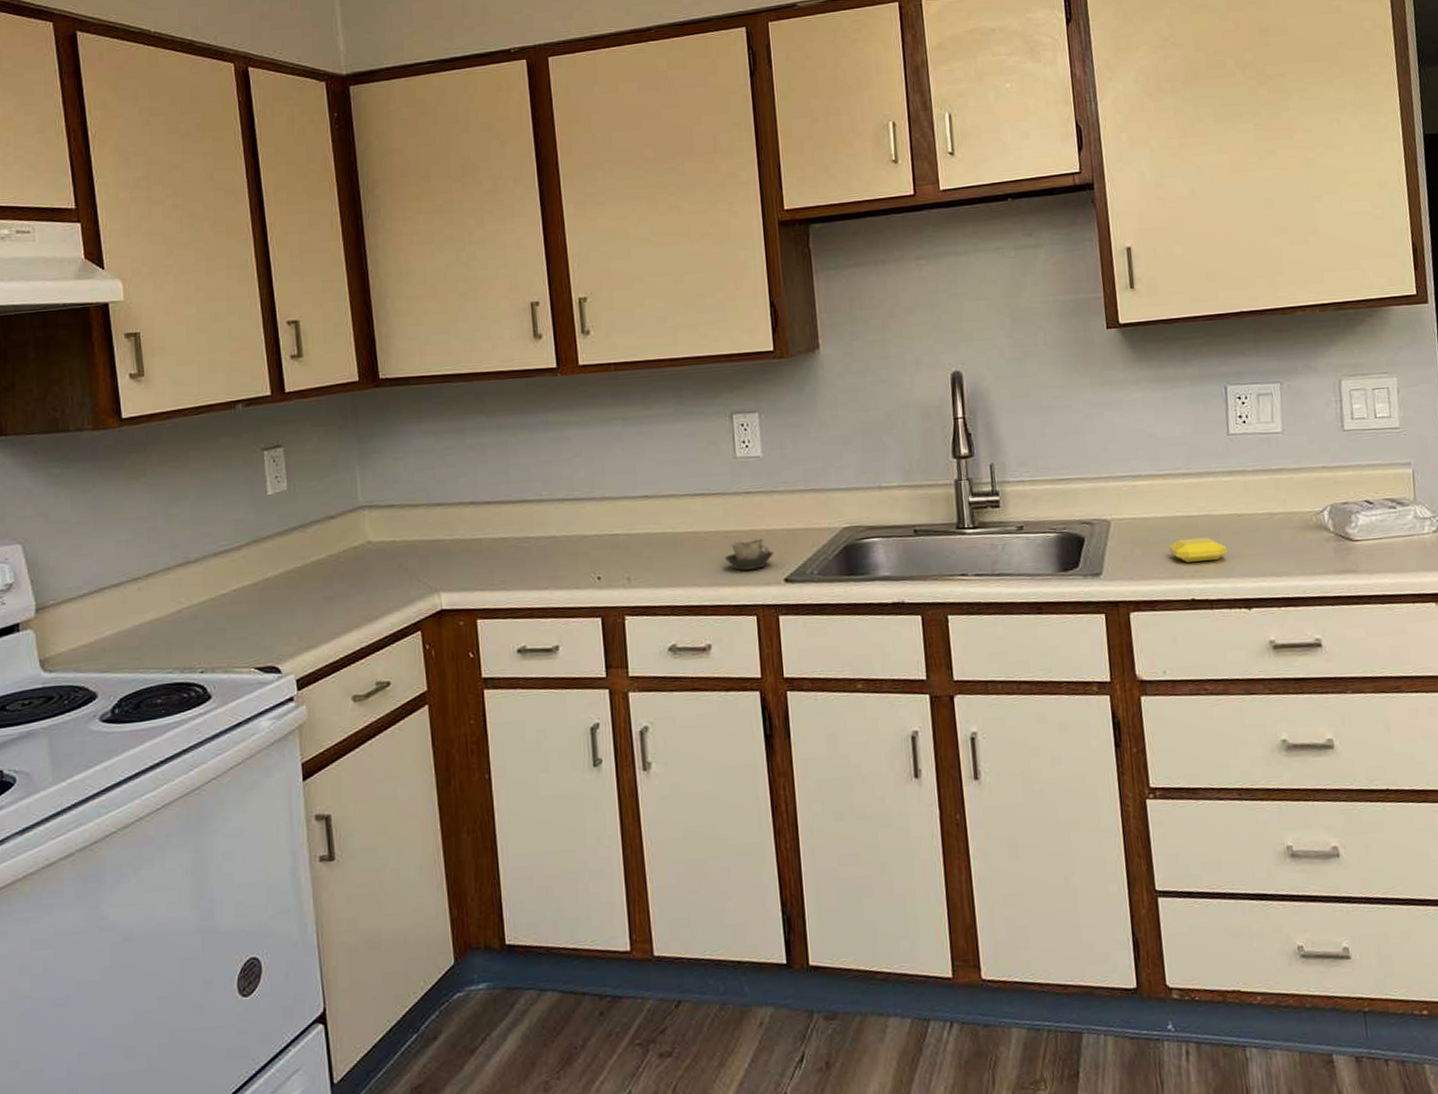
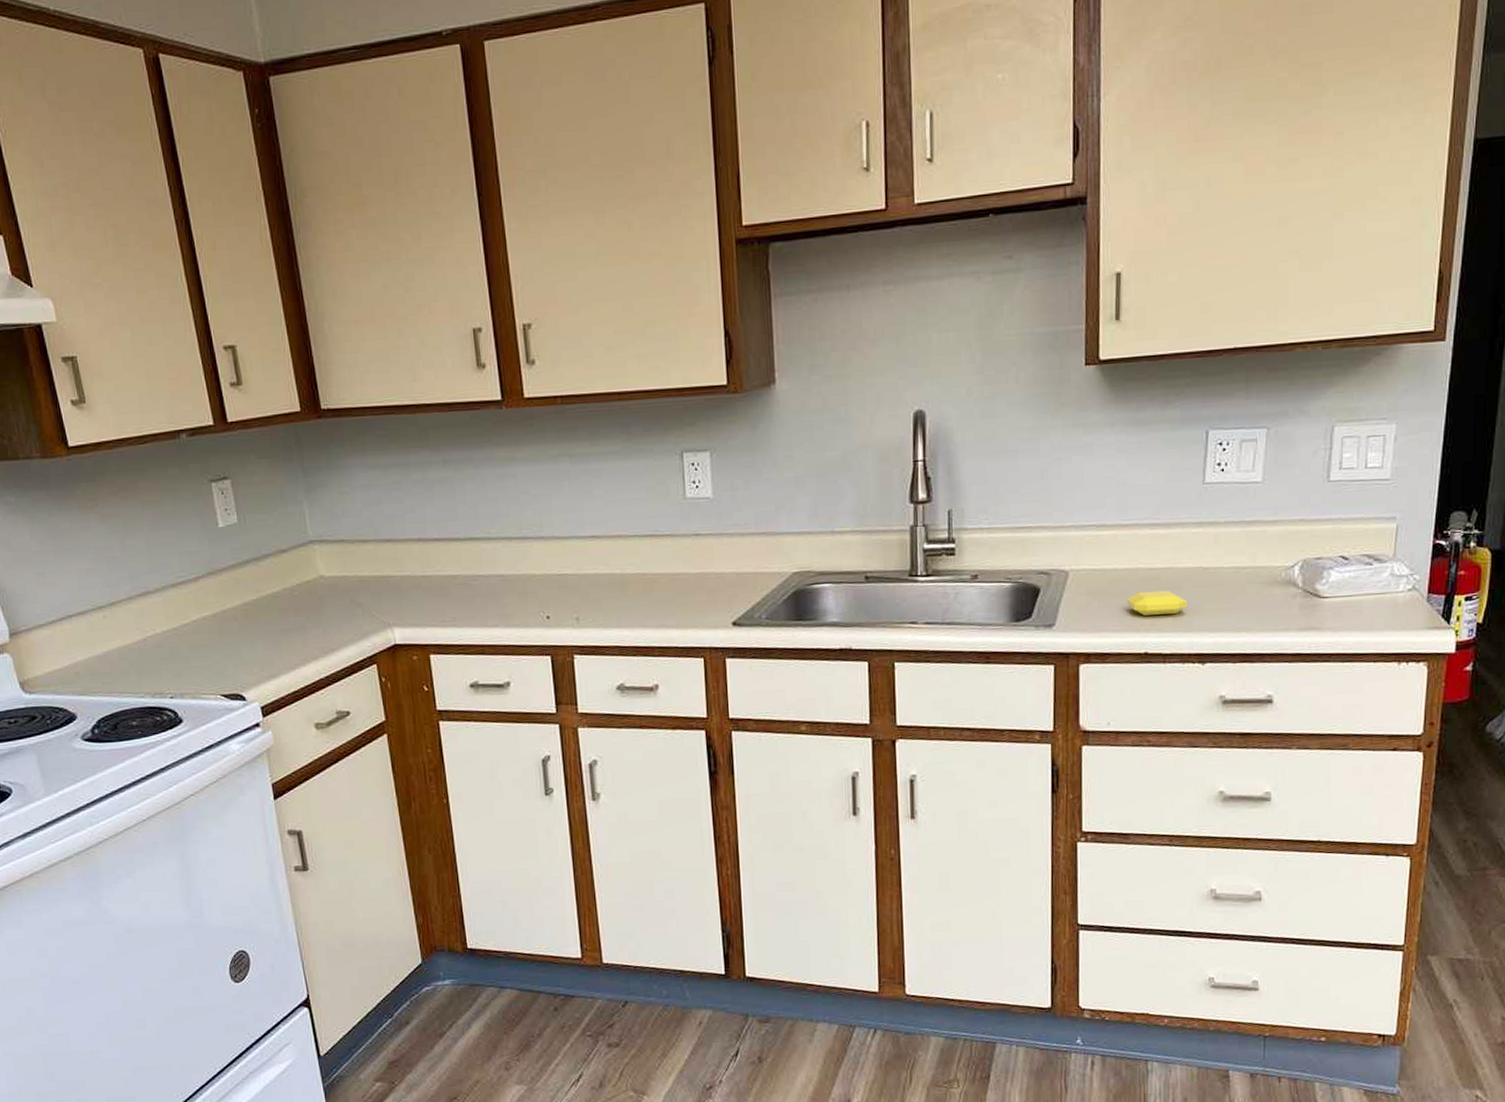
cup: present [725,538,774,571] -> none [673,581,722,613]

